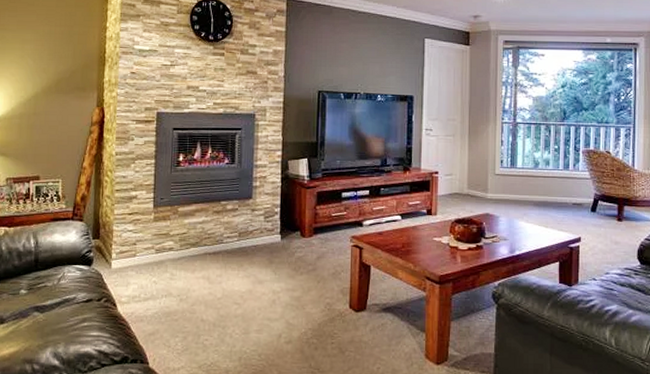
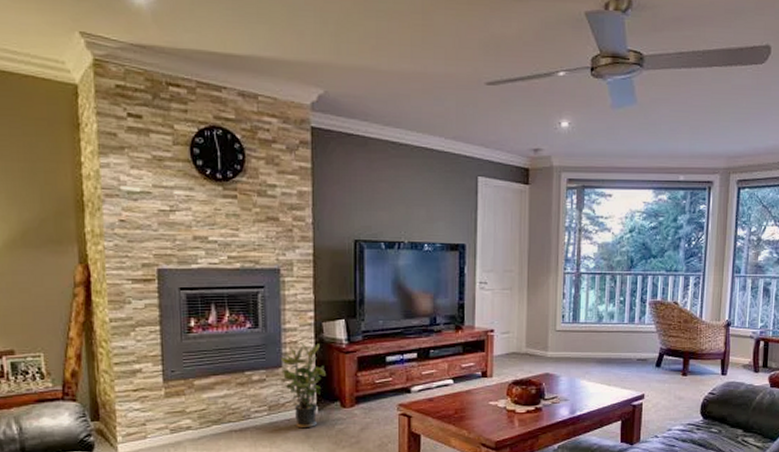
potted plant: none [251,177,289,255] -> present [280,342,326,429]

